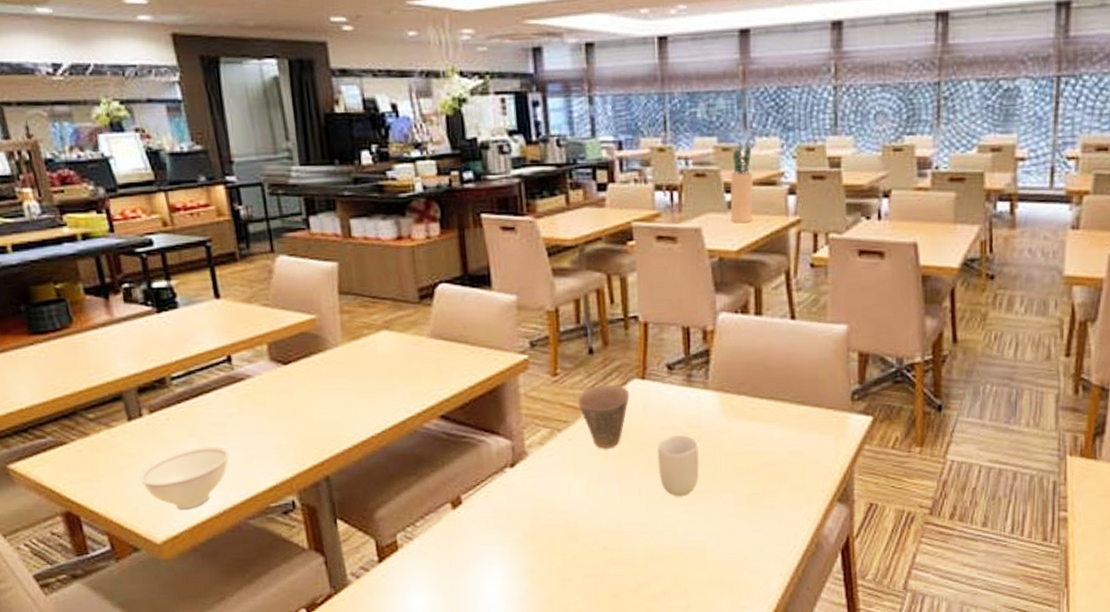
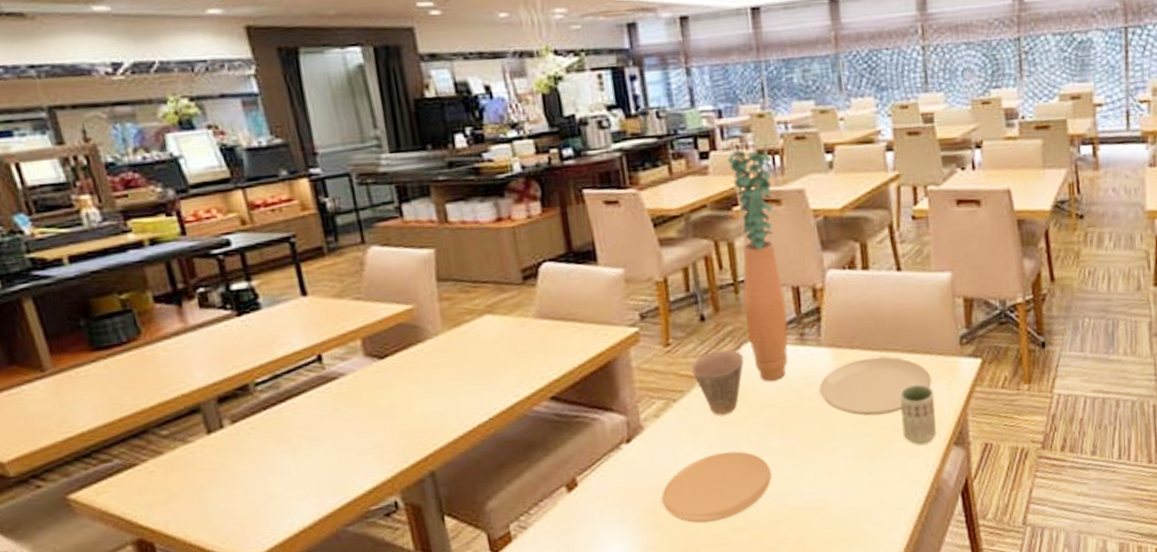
bowl: present [139,447,230,510] -> none [222,452,324,524]
plate: none [542,486,650,553] -> present [662,451,772,524]
vase: none [625,175,676,420] -> present [728,142,789,382]
cup: present [657,435,699,496] -> none [774,394,818,456]
plate: none [703,405,819,464] -> present [819,357,932,416]
vase: present [730,138,753,223] -> none [829,99,854,182]
cup: none [784,437,821,498] -> present [899,384,937,445]

